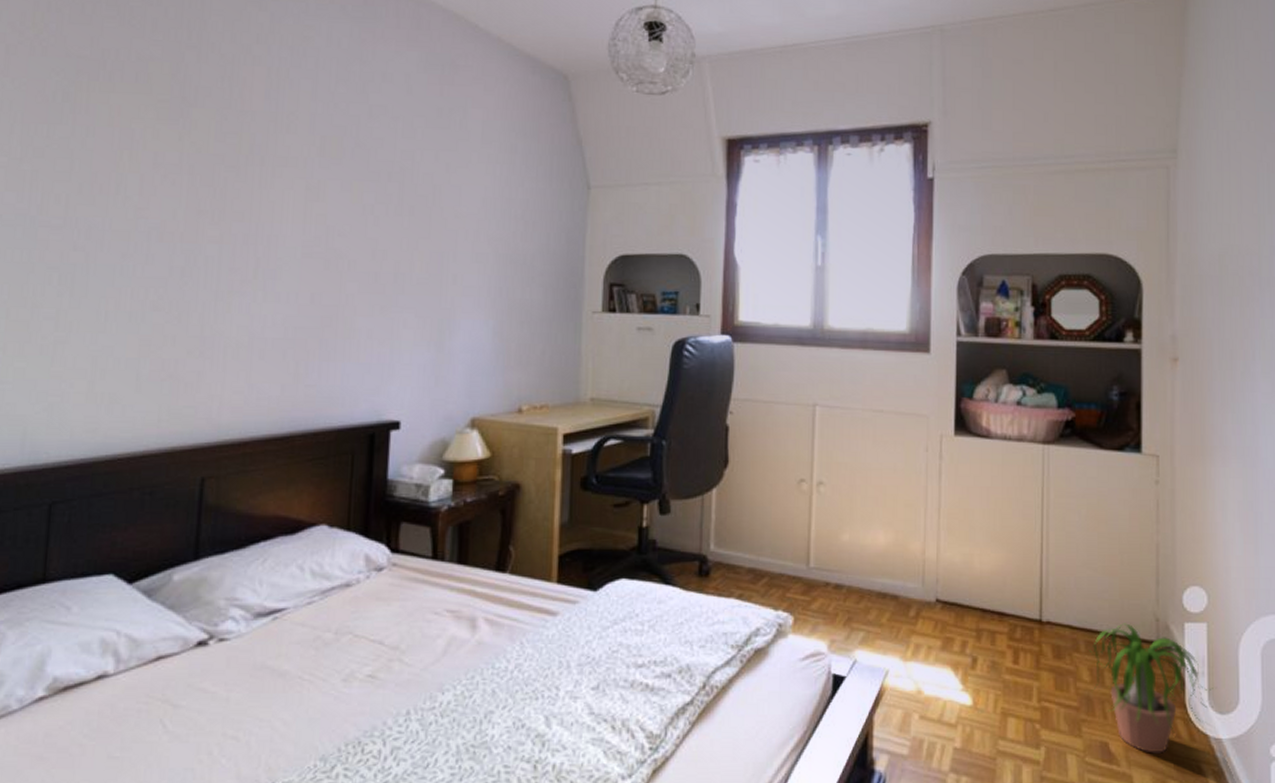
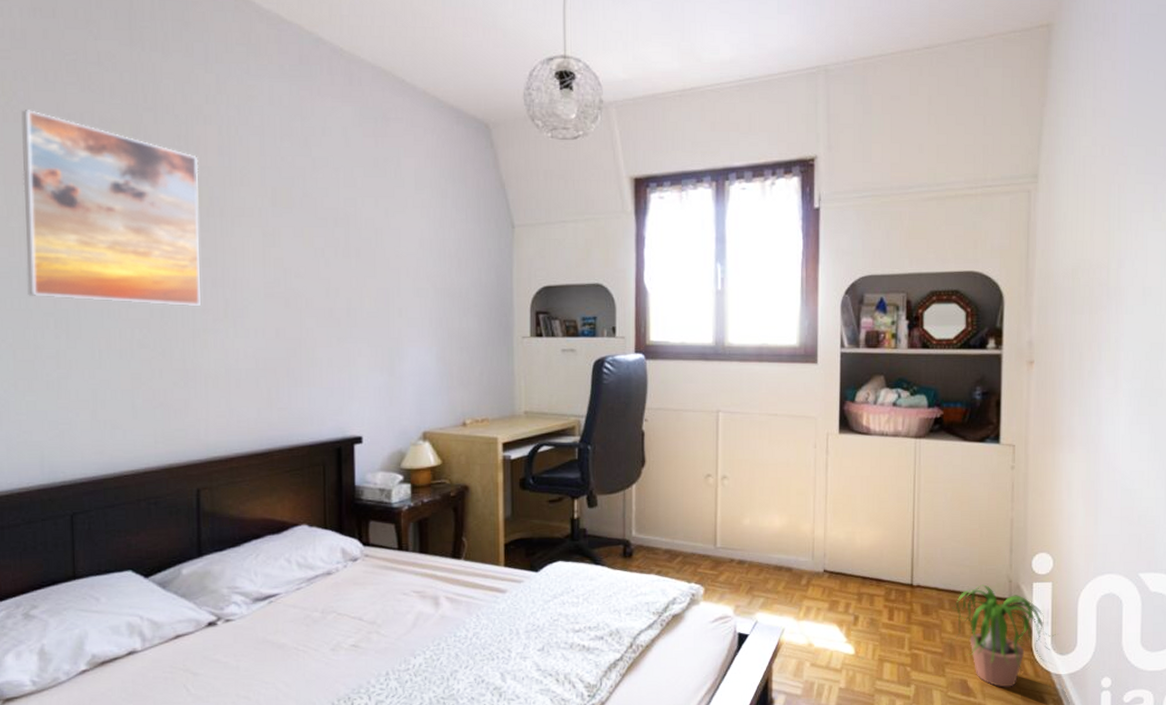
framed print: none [32,43,242,265] -> present [21,110,201,306]

